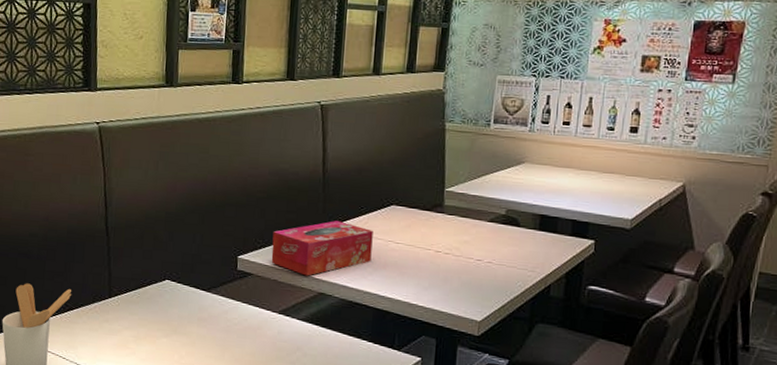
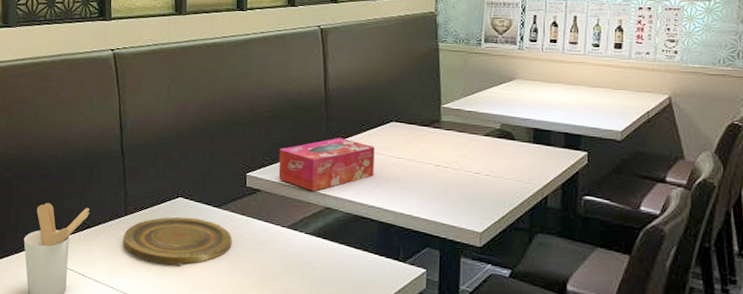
plate: none [106,300,221,349] -> present [123,216,232,265]

